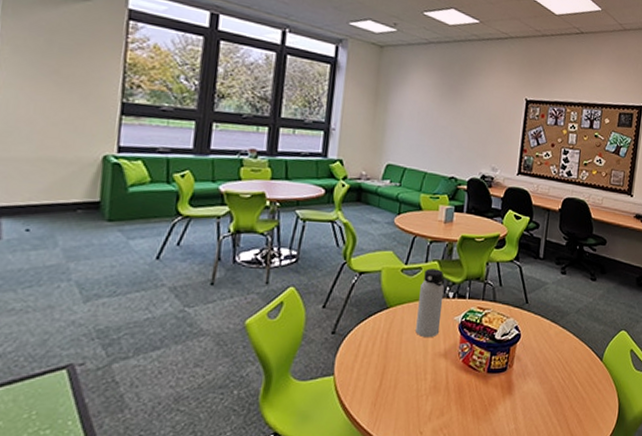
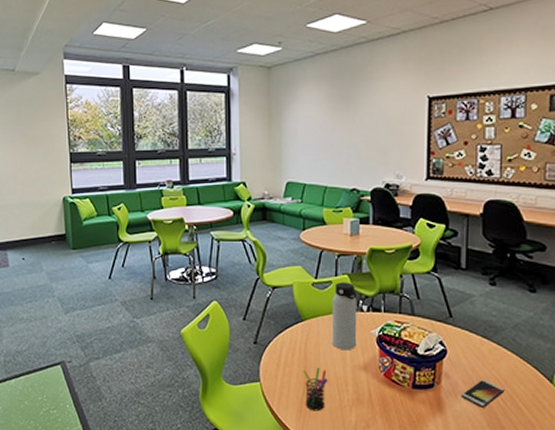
pen holder: none [381,356,408,403] -> present [303,367,328,411]
smartphone: none [528,360,565,387] -> present [461,379,504,408]

